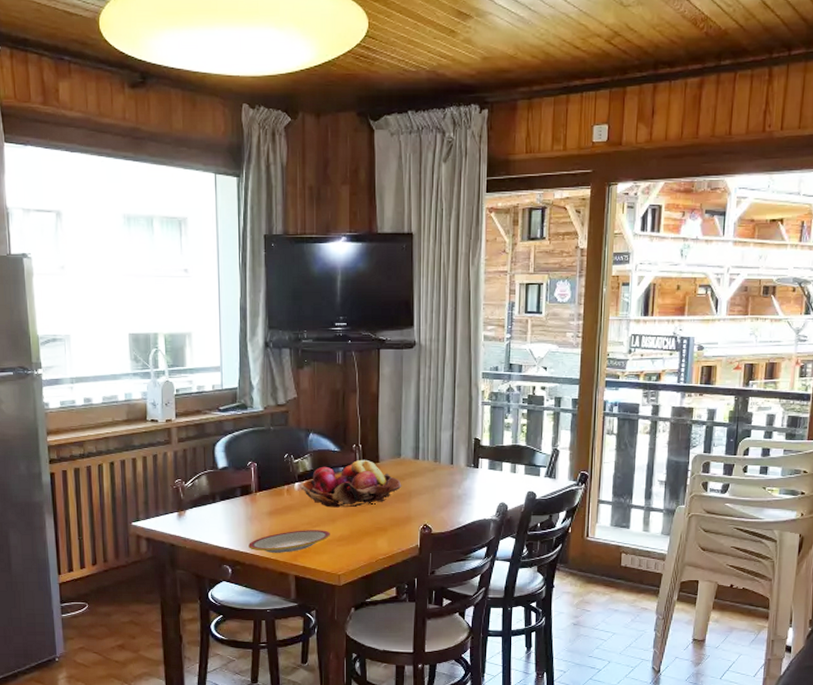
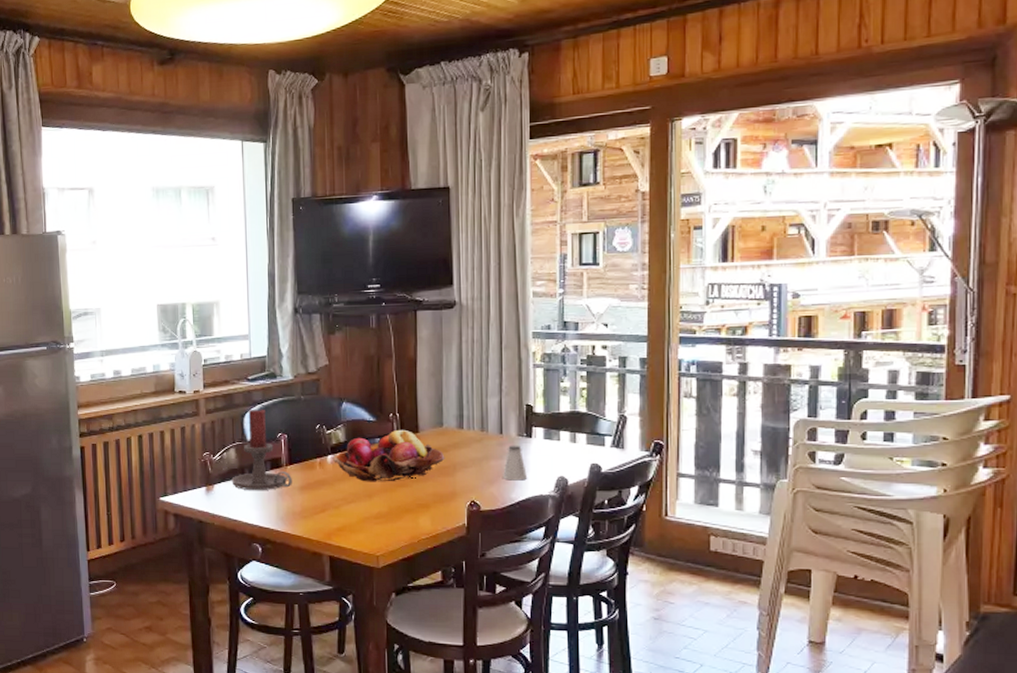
candle holder: none [203,438,261,516] -> present [231,408,292,491]
plate: present [249,530,330,553] -> none [279,506,367,531]
saltshaker: none [452,474,473,506] -> present [503,445,527,481]

